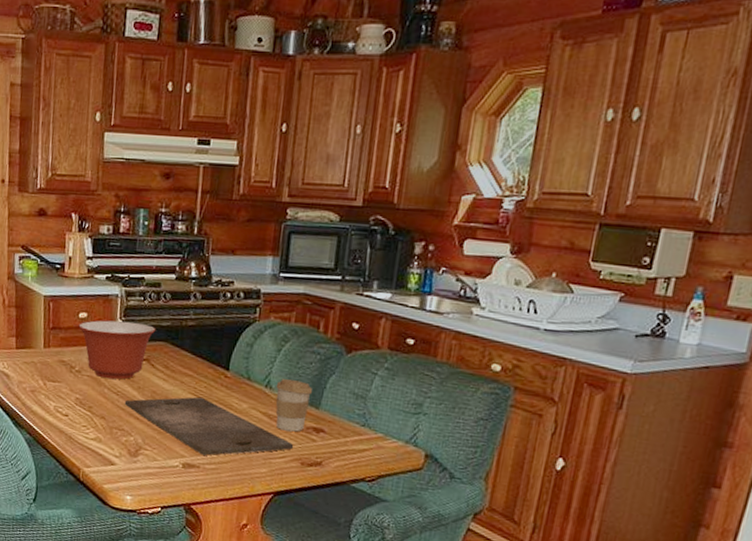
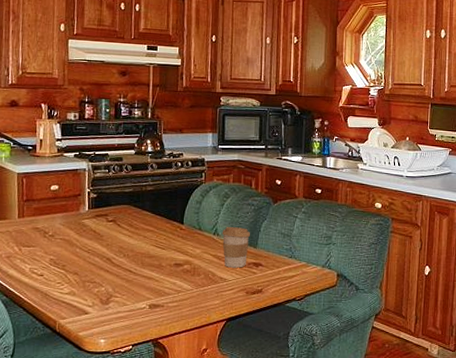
mixing bowl: present [78,320,156,380] -> none [50,190,121,240]
cutting board: present [124,396,294,456] -> none [95,247,240,296]

